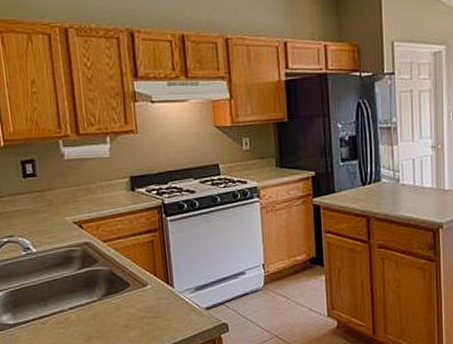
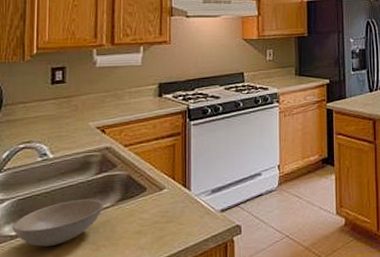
soup bowl: none [9,293,91,335] -> present [12,199,104,247]

